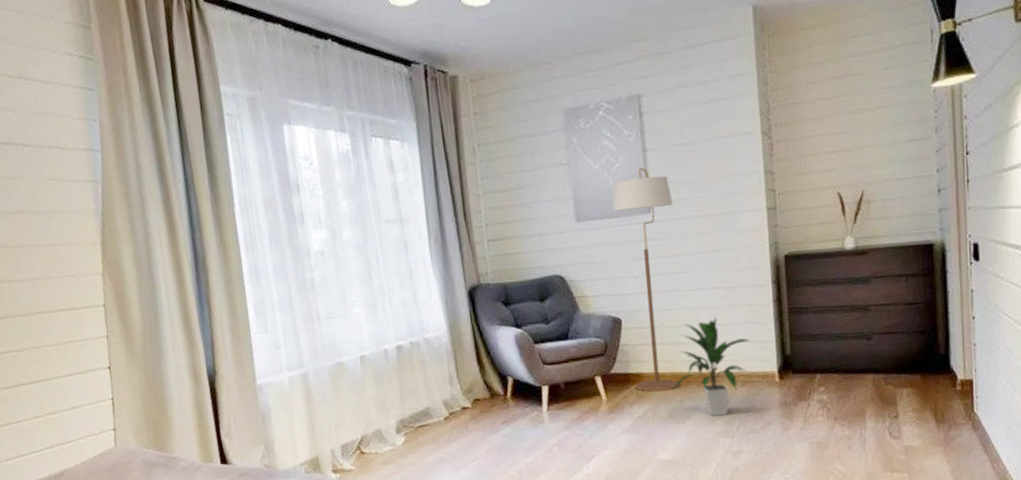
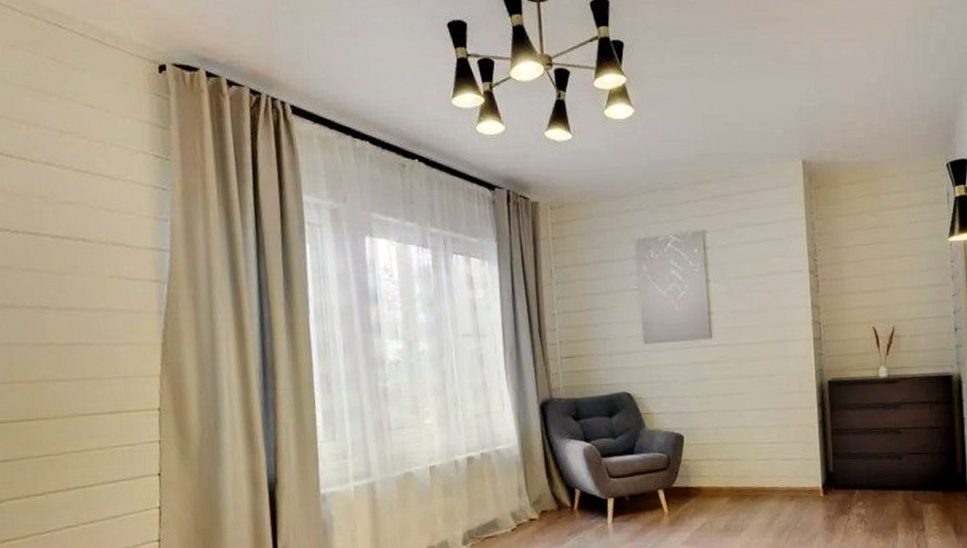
floor lamp: present [612,167,681,393] -> none [677,296,736,506]
indoor plant: present [672,317,751,416] -> none [728,436,799,529]

